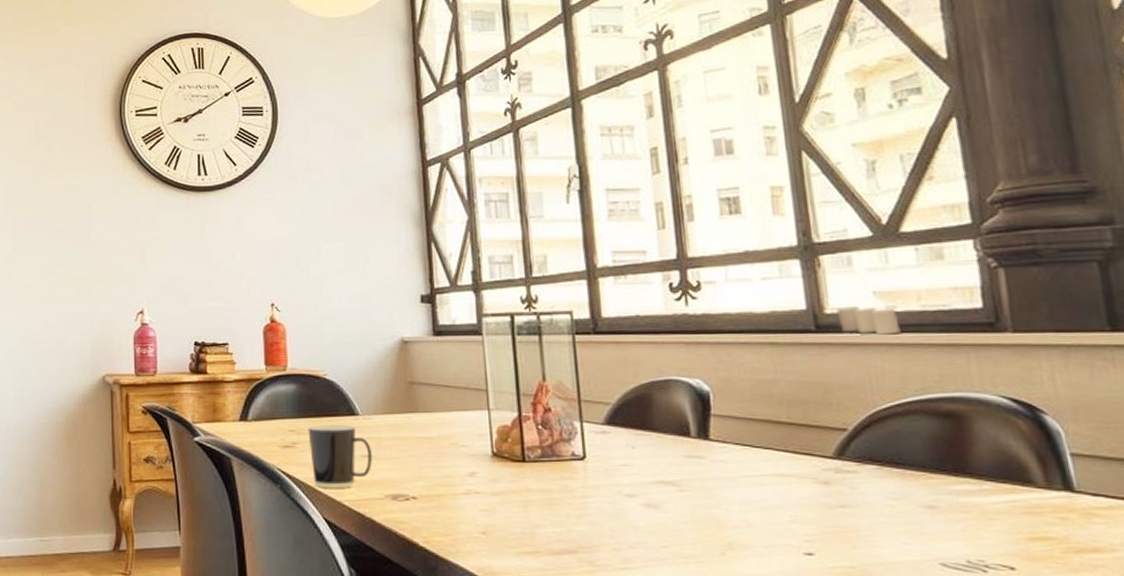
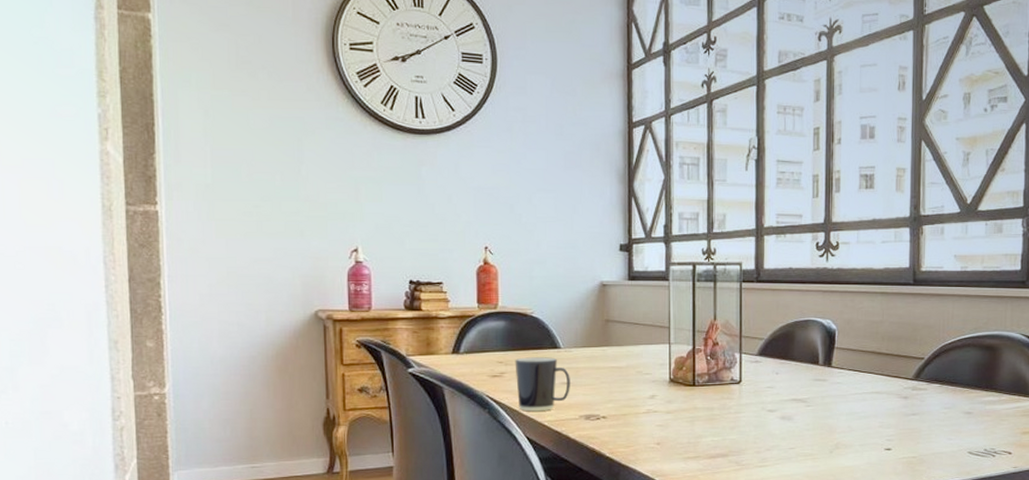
candle: present [836,306,901,335] -> none [929,266,968,288]

